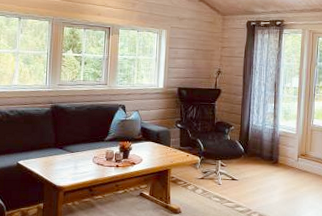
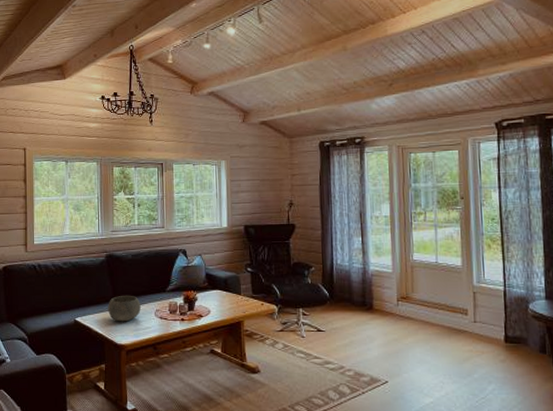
bowl: none [49,142,80,166] -> present [108,295,141,322]

